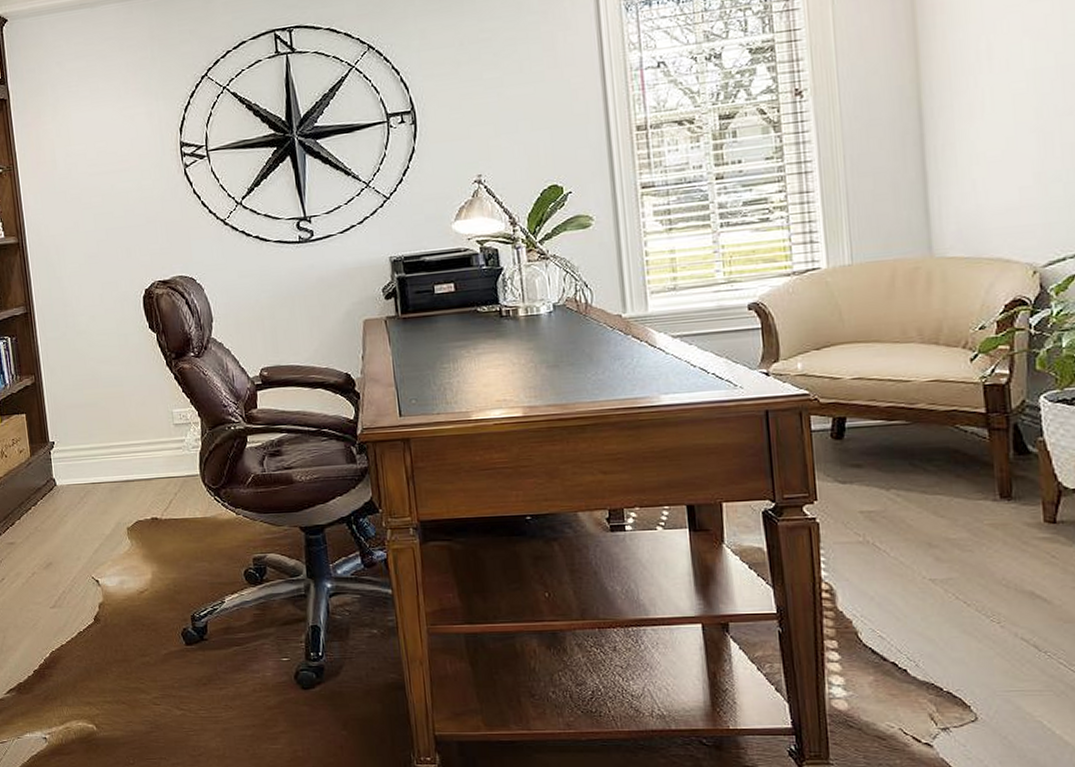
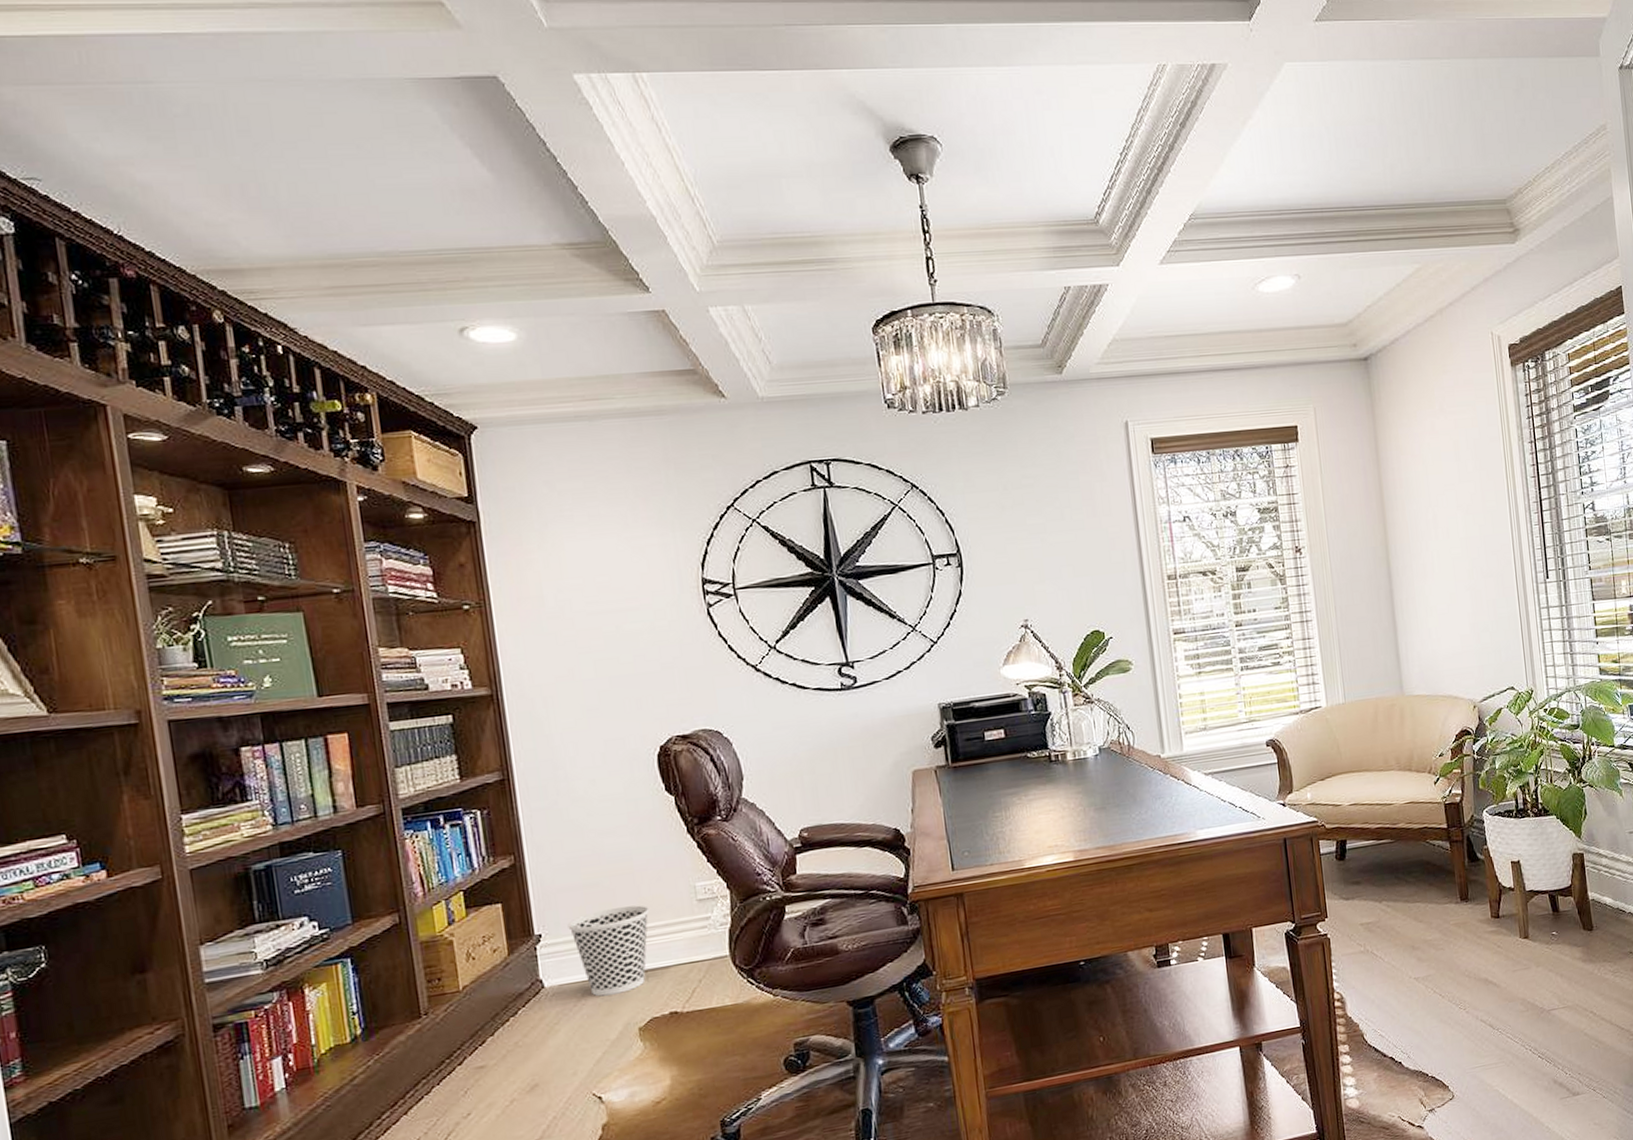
wastebasket: none [73,424,136,498] -> present [567,905,650,997]

